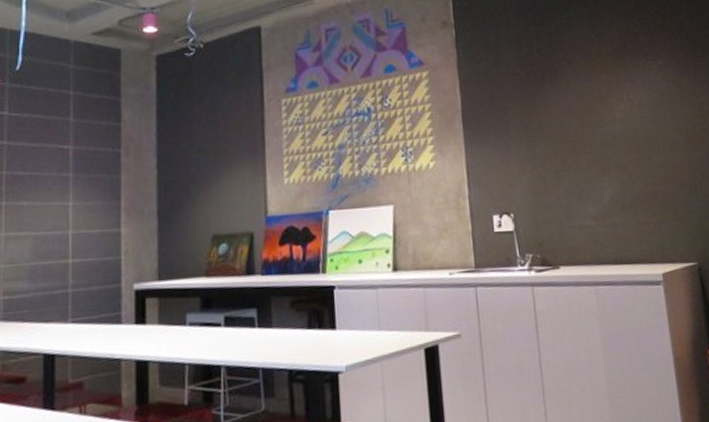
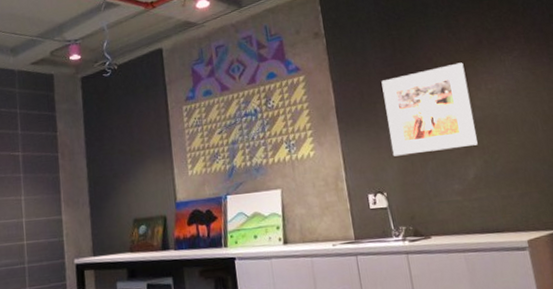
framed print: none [515,68,616,172] -> present [381,62,478,157]

